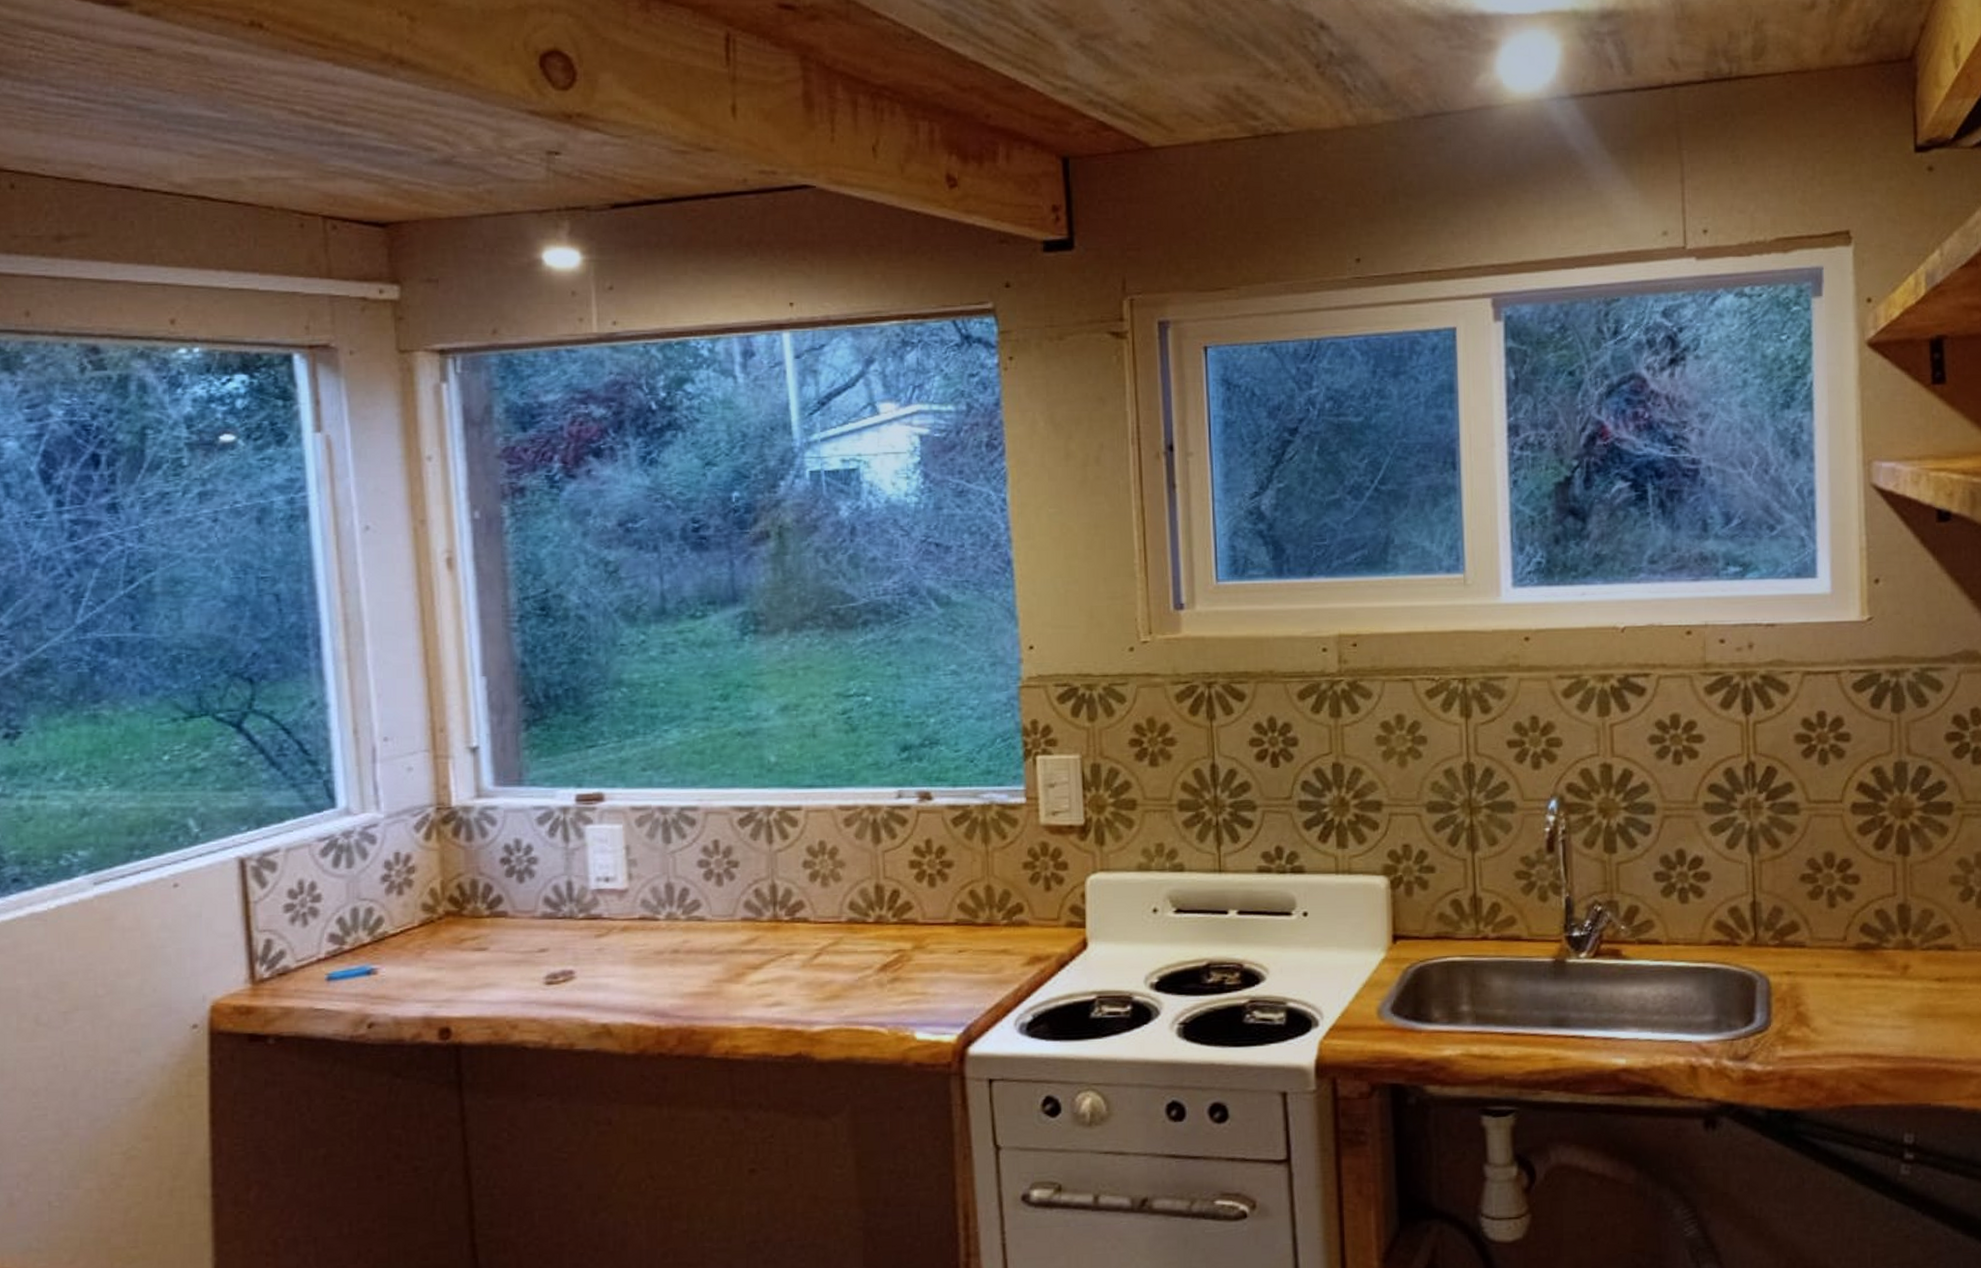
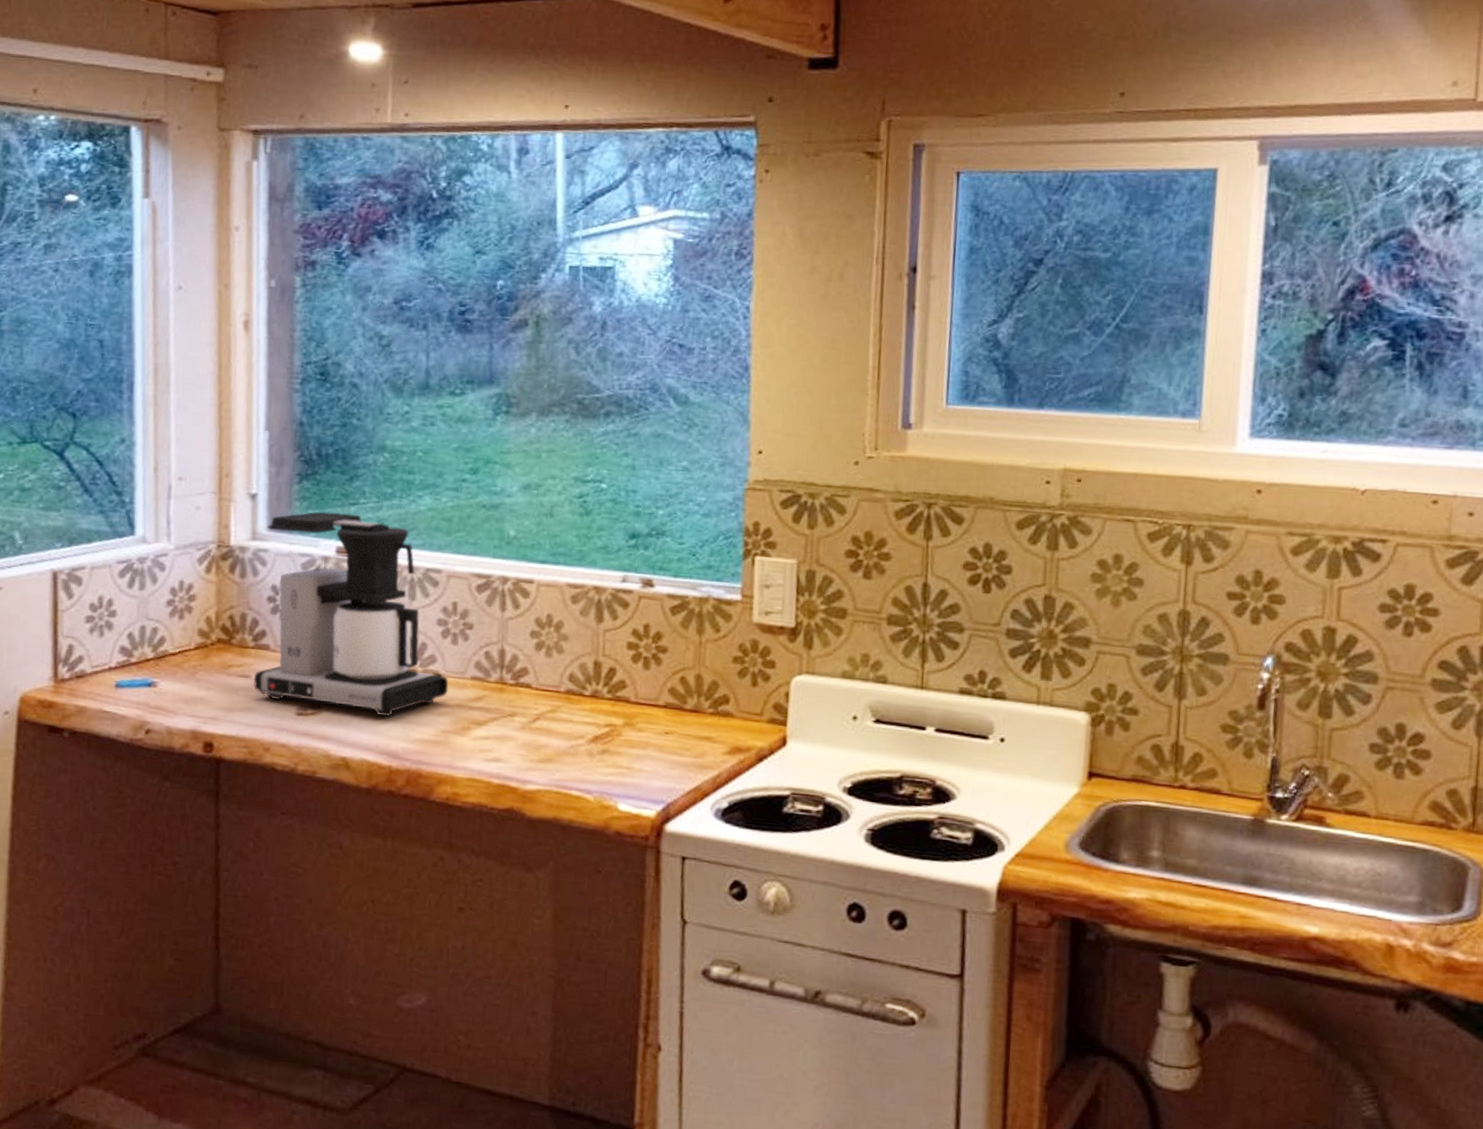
coffee maker: none [492,757,717,973] -> present [253,511,449,717]

